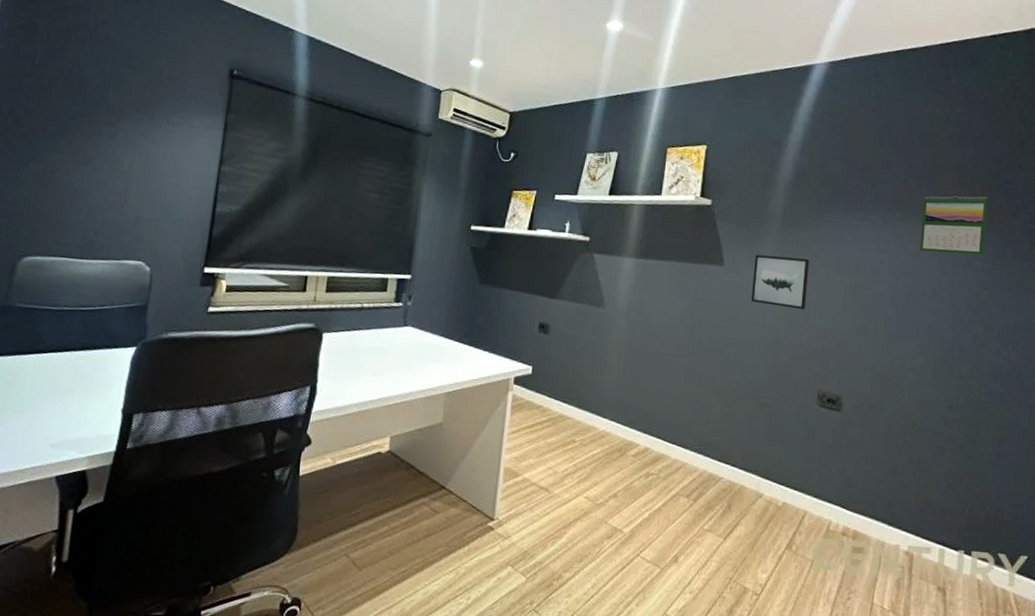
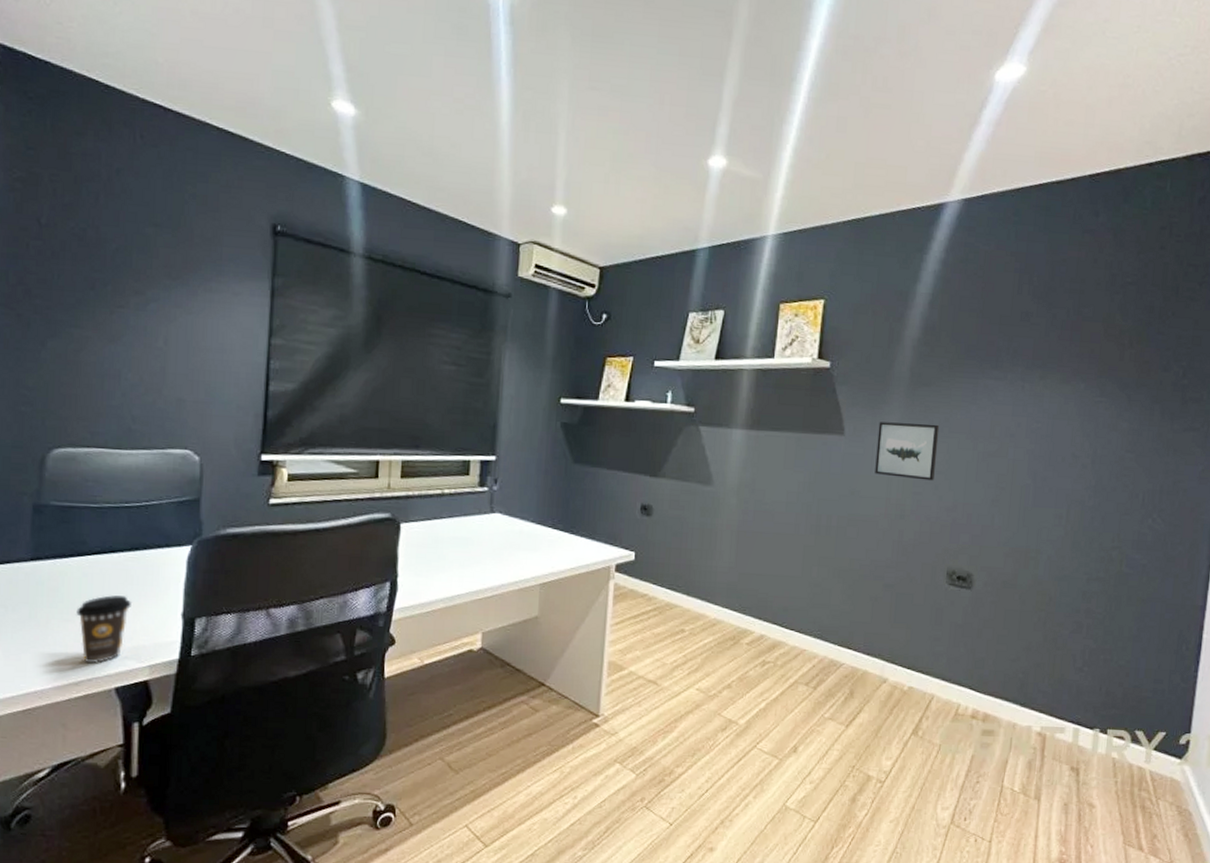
coffee cup: none [28,390,79,452] -> present [76,595,133,663]
calendar: present [920,195,987,256] -> none [1061,349,1136,416]

